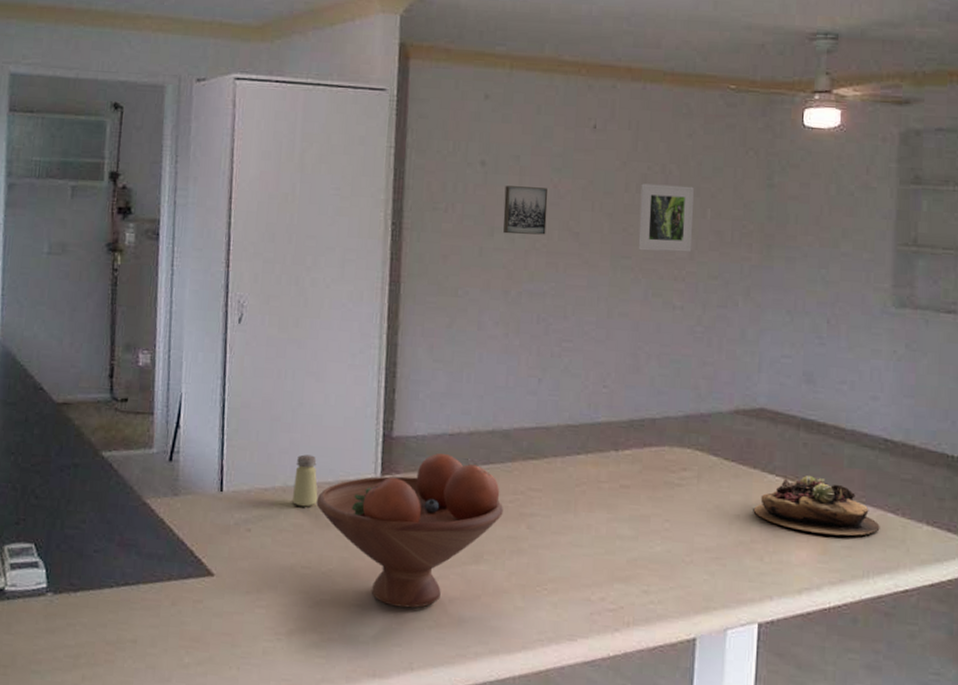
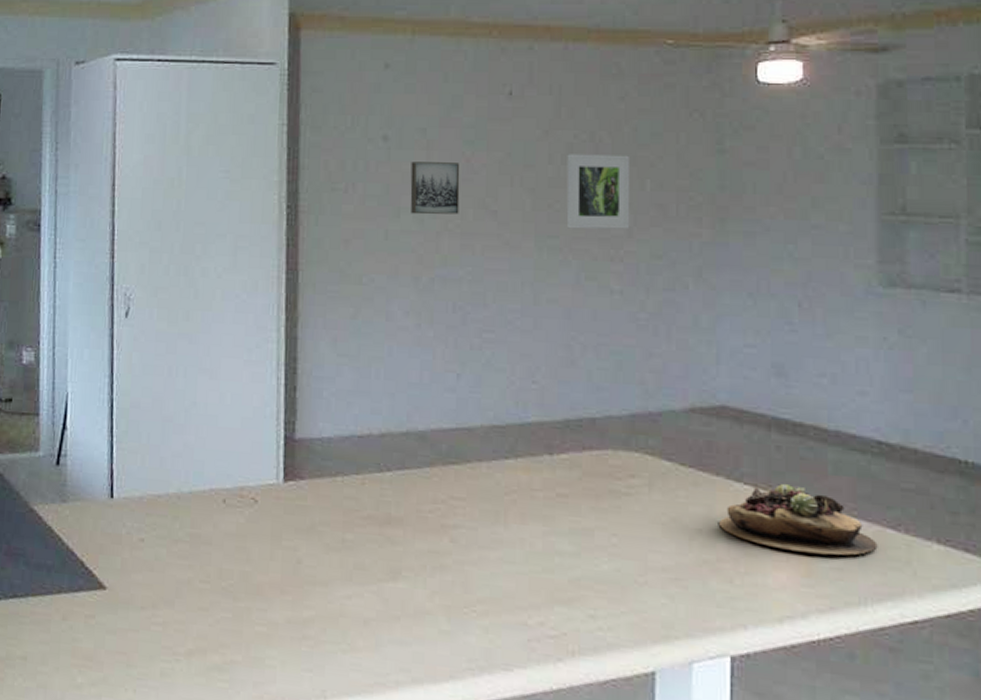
saltshaker: present [293,454,318,507] -> none [188,458,216,516]
fruit bowl: present [316,453,503,608] -> none [214,457,422,630]

